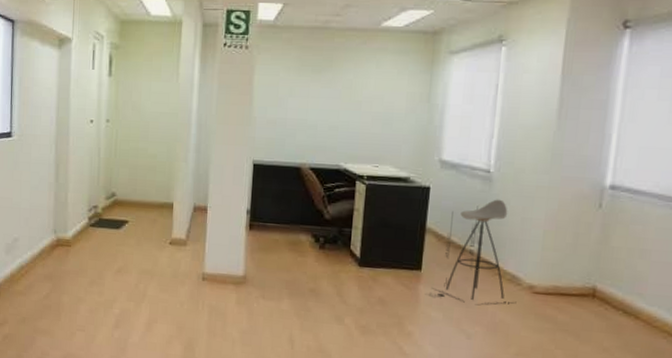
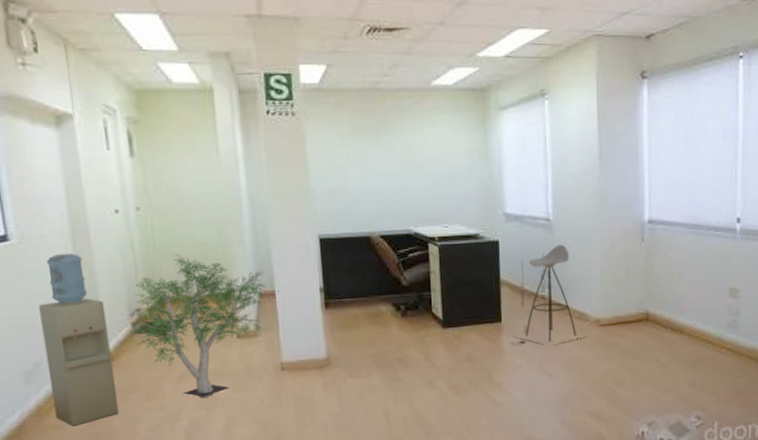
water cooler: none [22,151,71,296] -> present [39,252,119,426]
potted tree: none [87,163,201,293] -> present [131,254,265,399]

